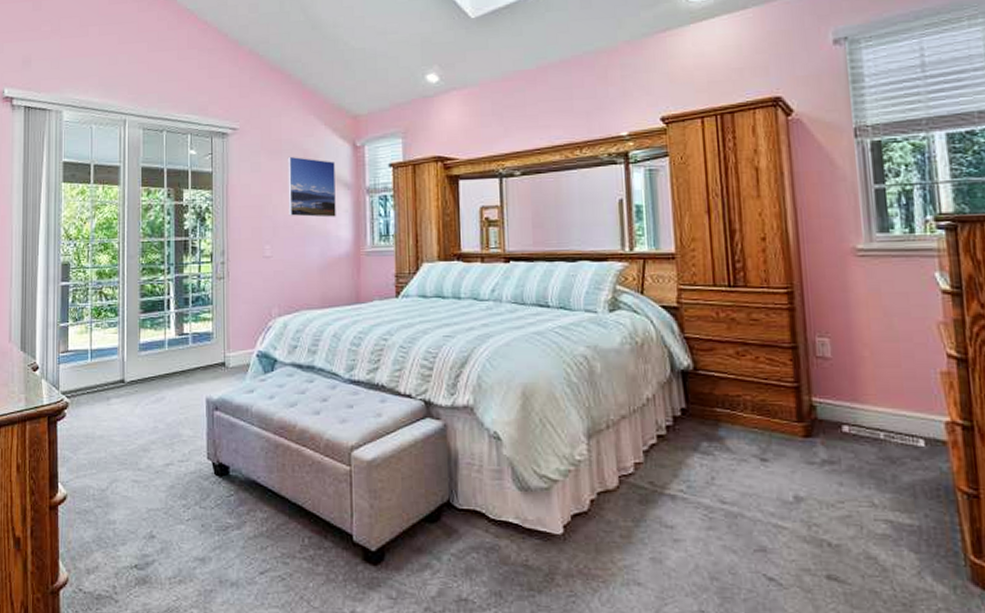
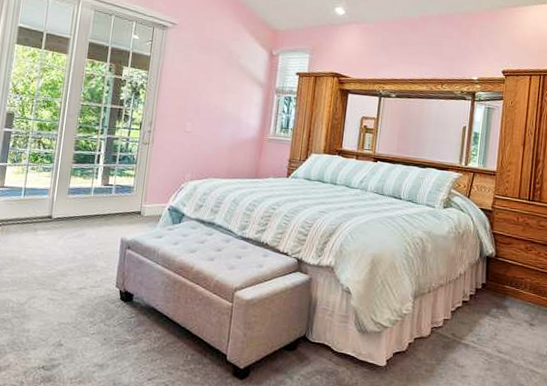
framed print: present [287,156,336,218] -> none [210,53,253,108]

